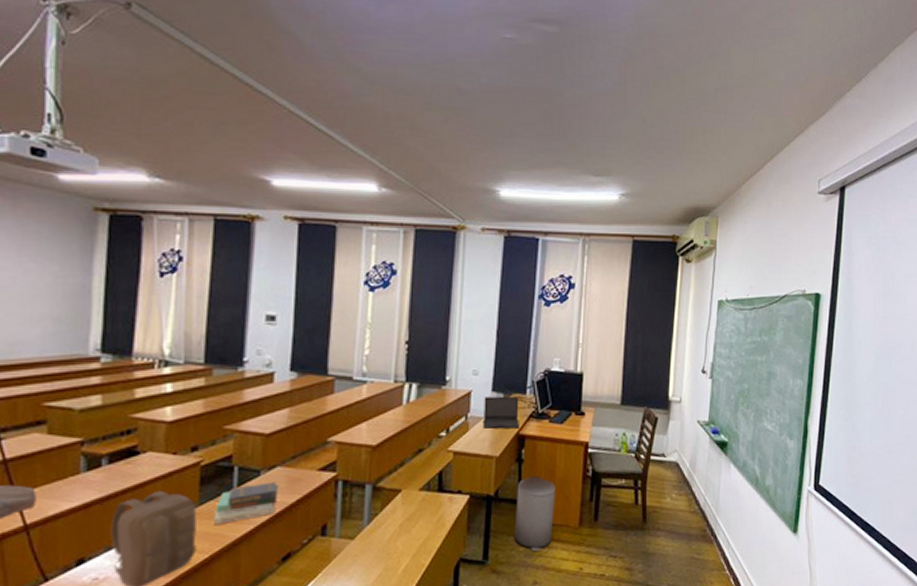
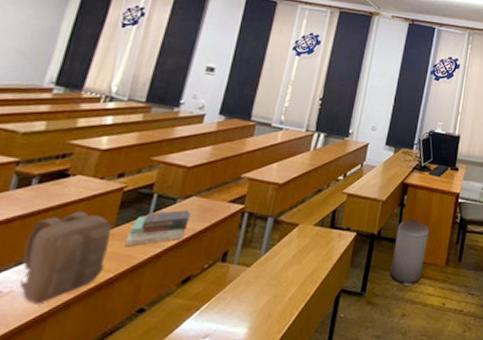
laptop: present [483,396,519,429] -> none [374,149,407,178]

